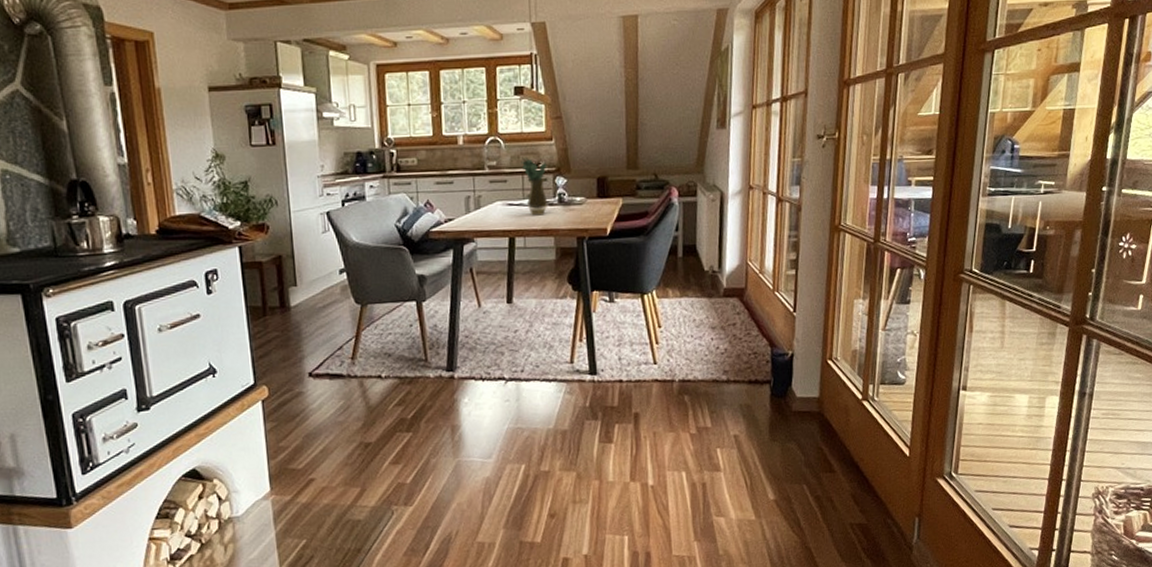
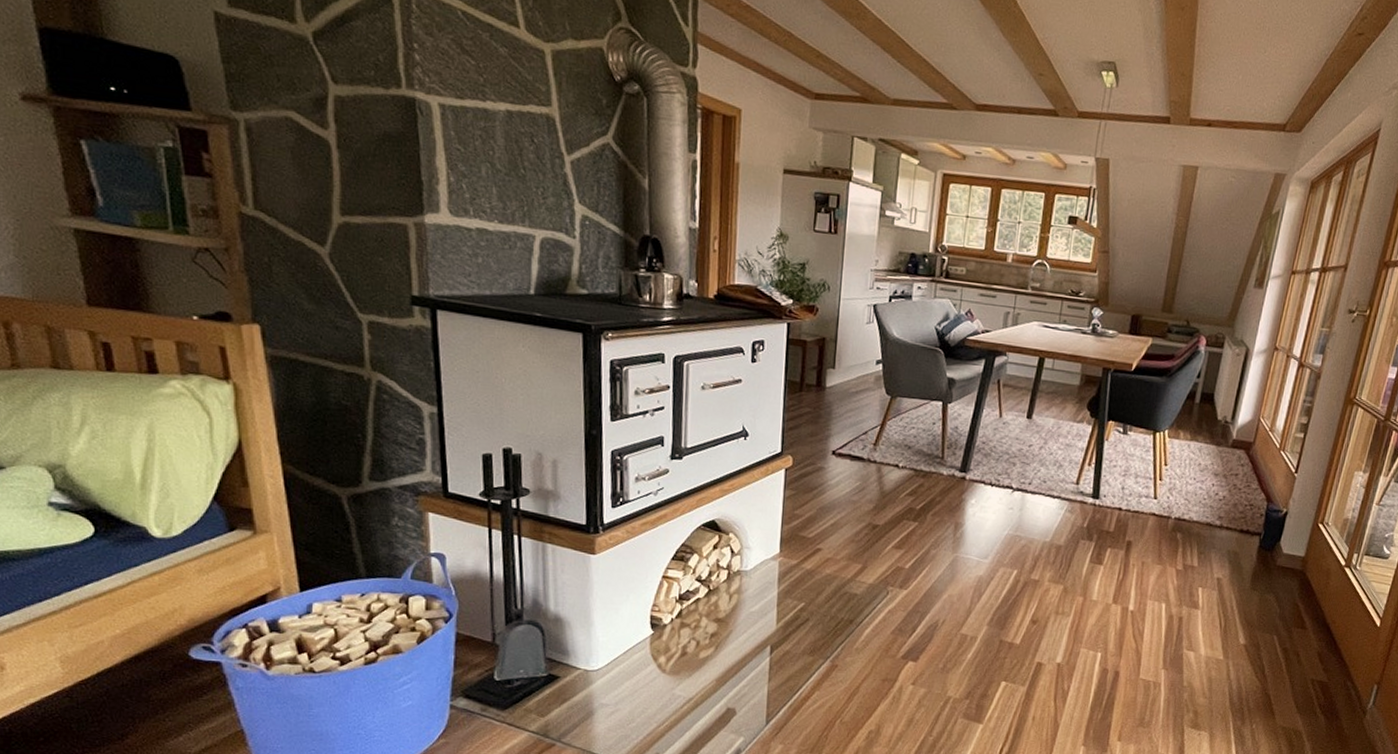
vase: present [520,157,548,216] -> none [1062,283,1087,342]

